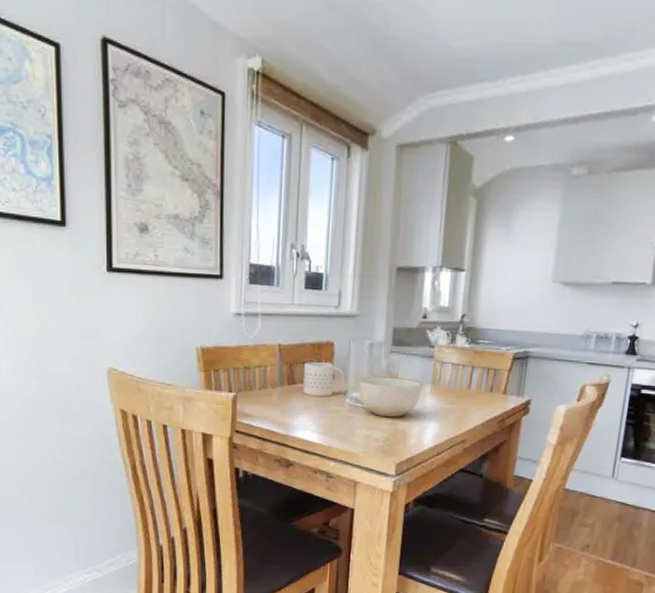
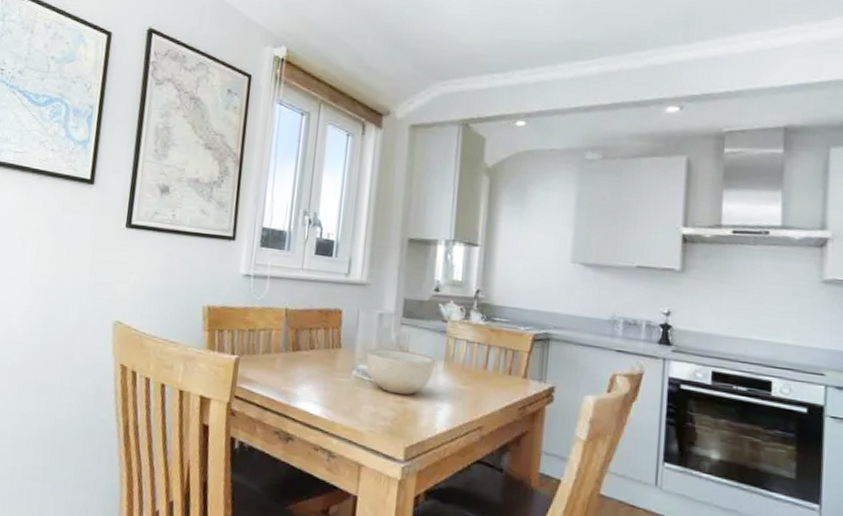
mug: present [303,362,344,397] -> none [308,328,352,367]

